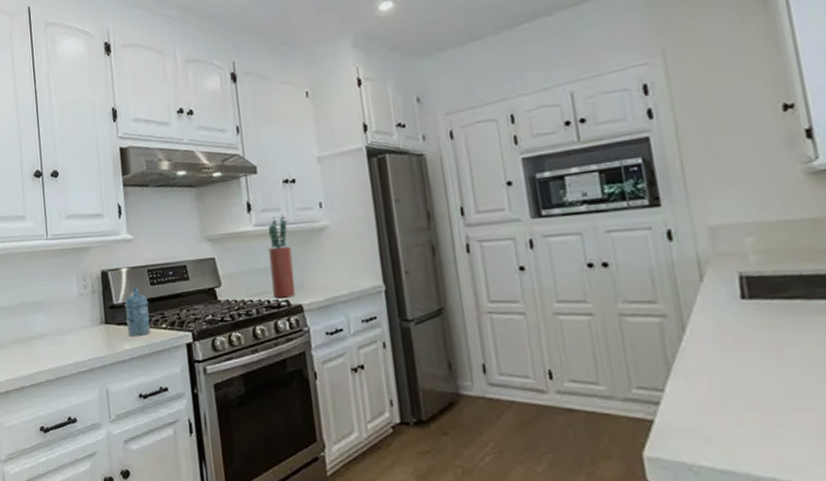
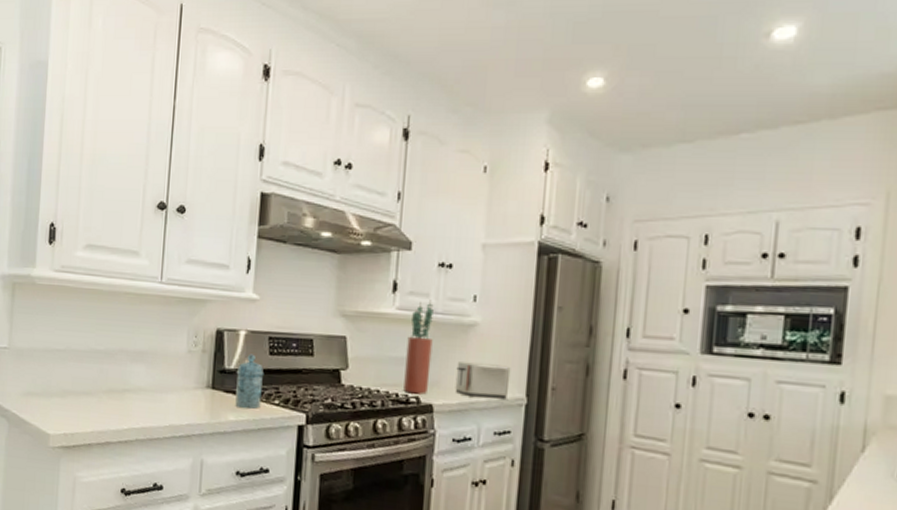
toaster: none [316,259,367,293] -> present [455,362,511,401]

